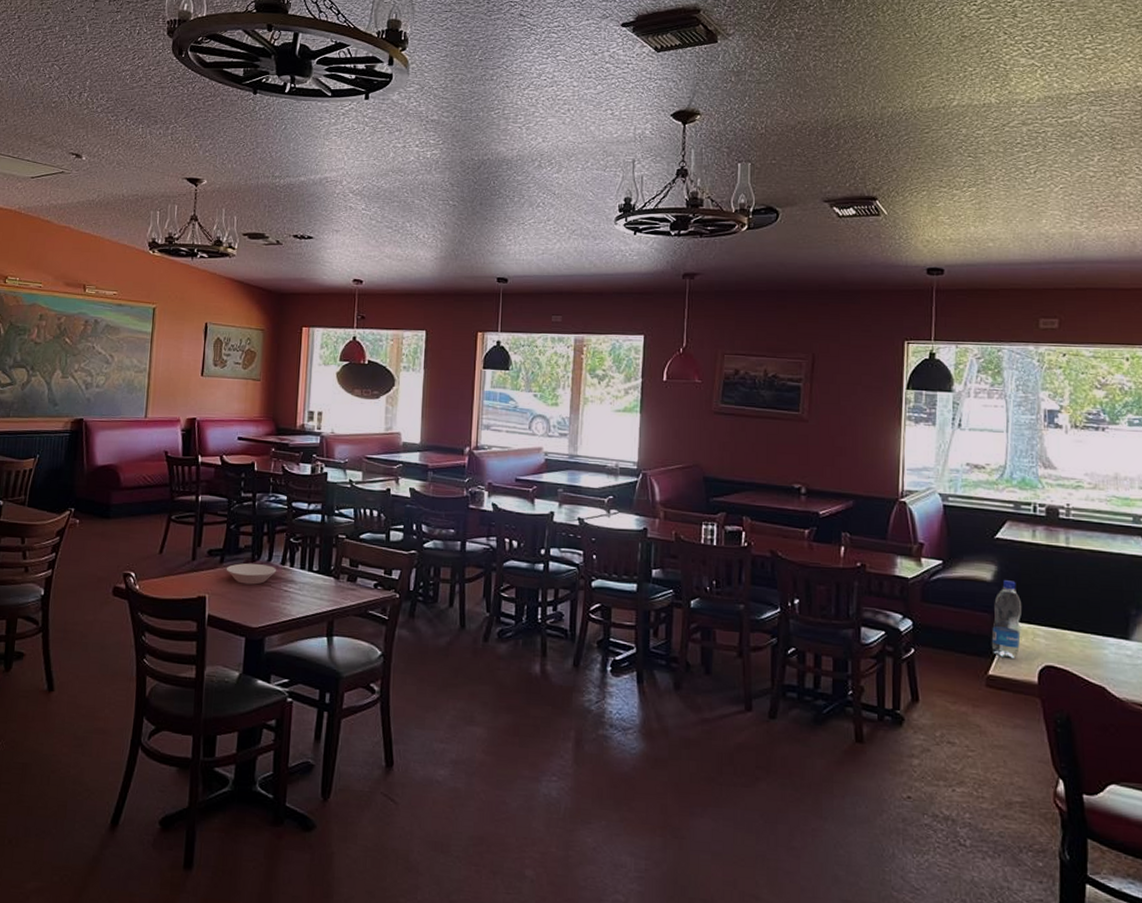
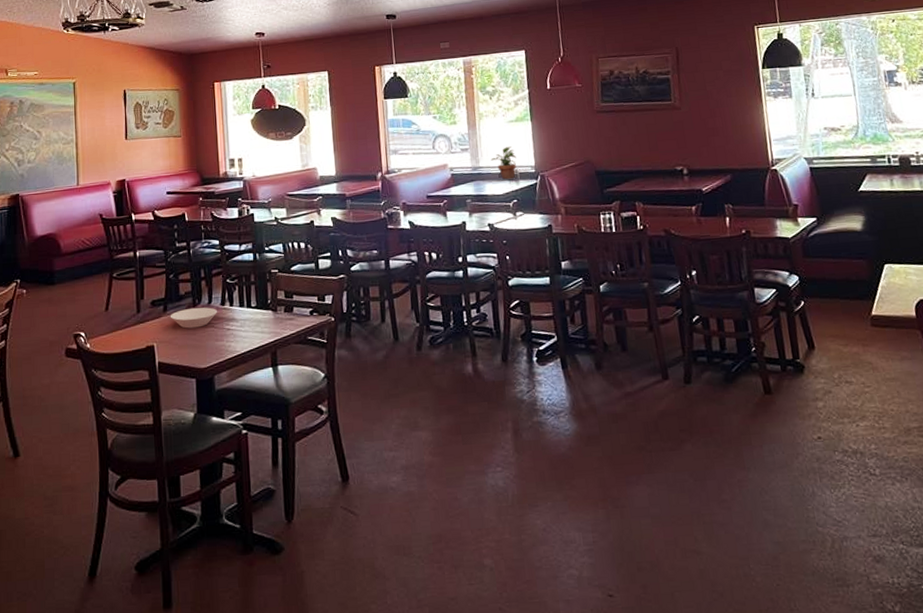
potted plant: none [590,437,619,473] -> present [491,146,516,180]
bottle: present [991,580,1022,658] -> none [866,227,896,298]

